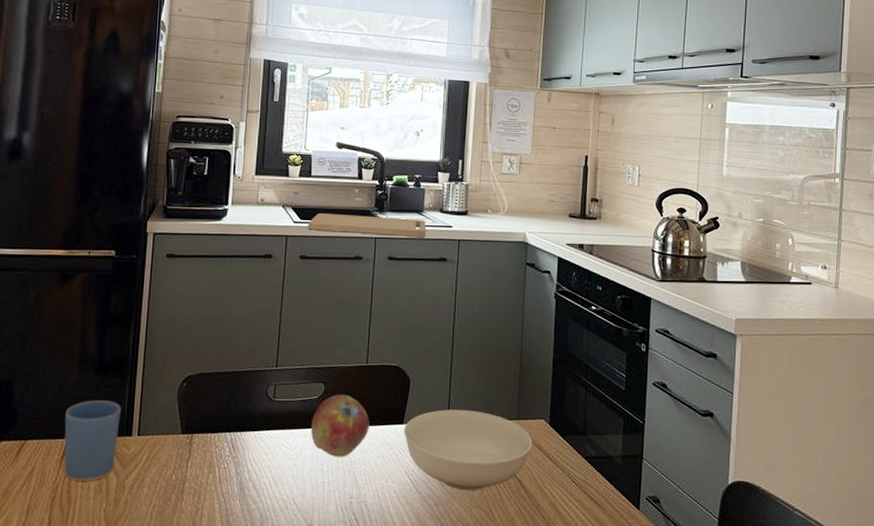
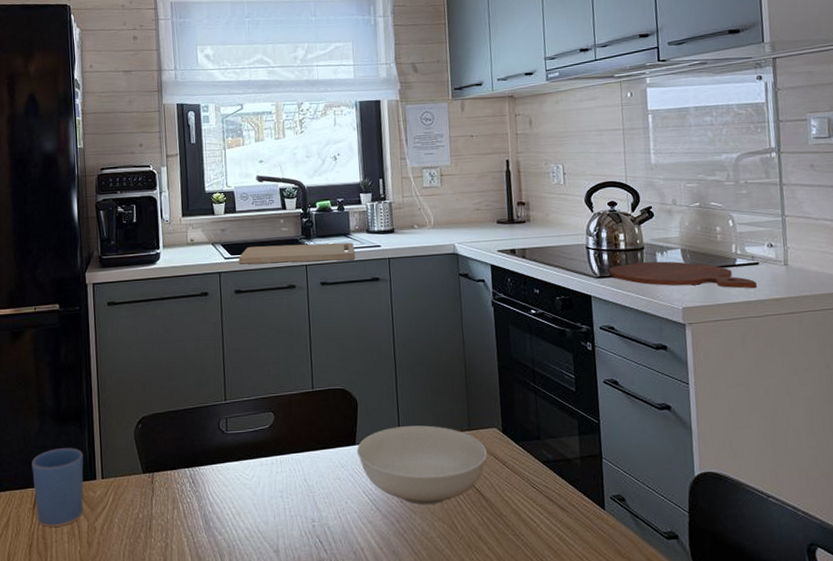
fruit: present [310,394,370,457] -> none [265,421,323,483]
cutting board: none [671,270,807,308] -> present [609,261,757,289]

